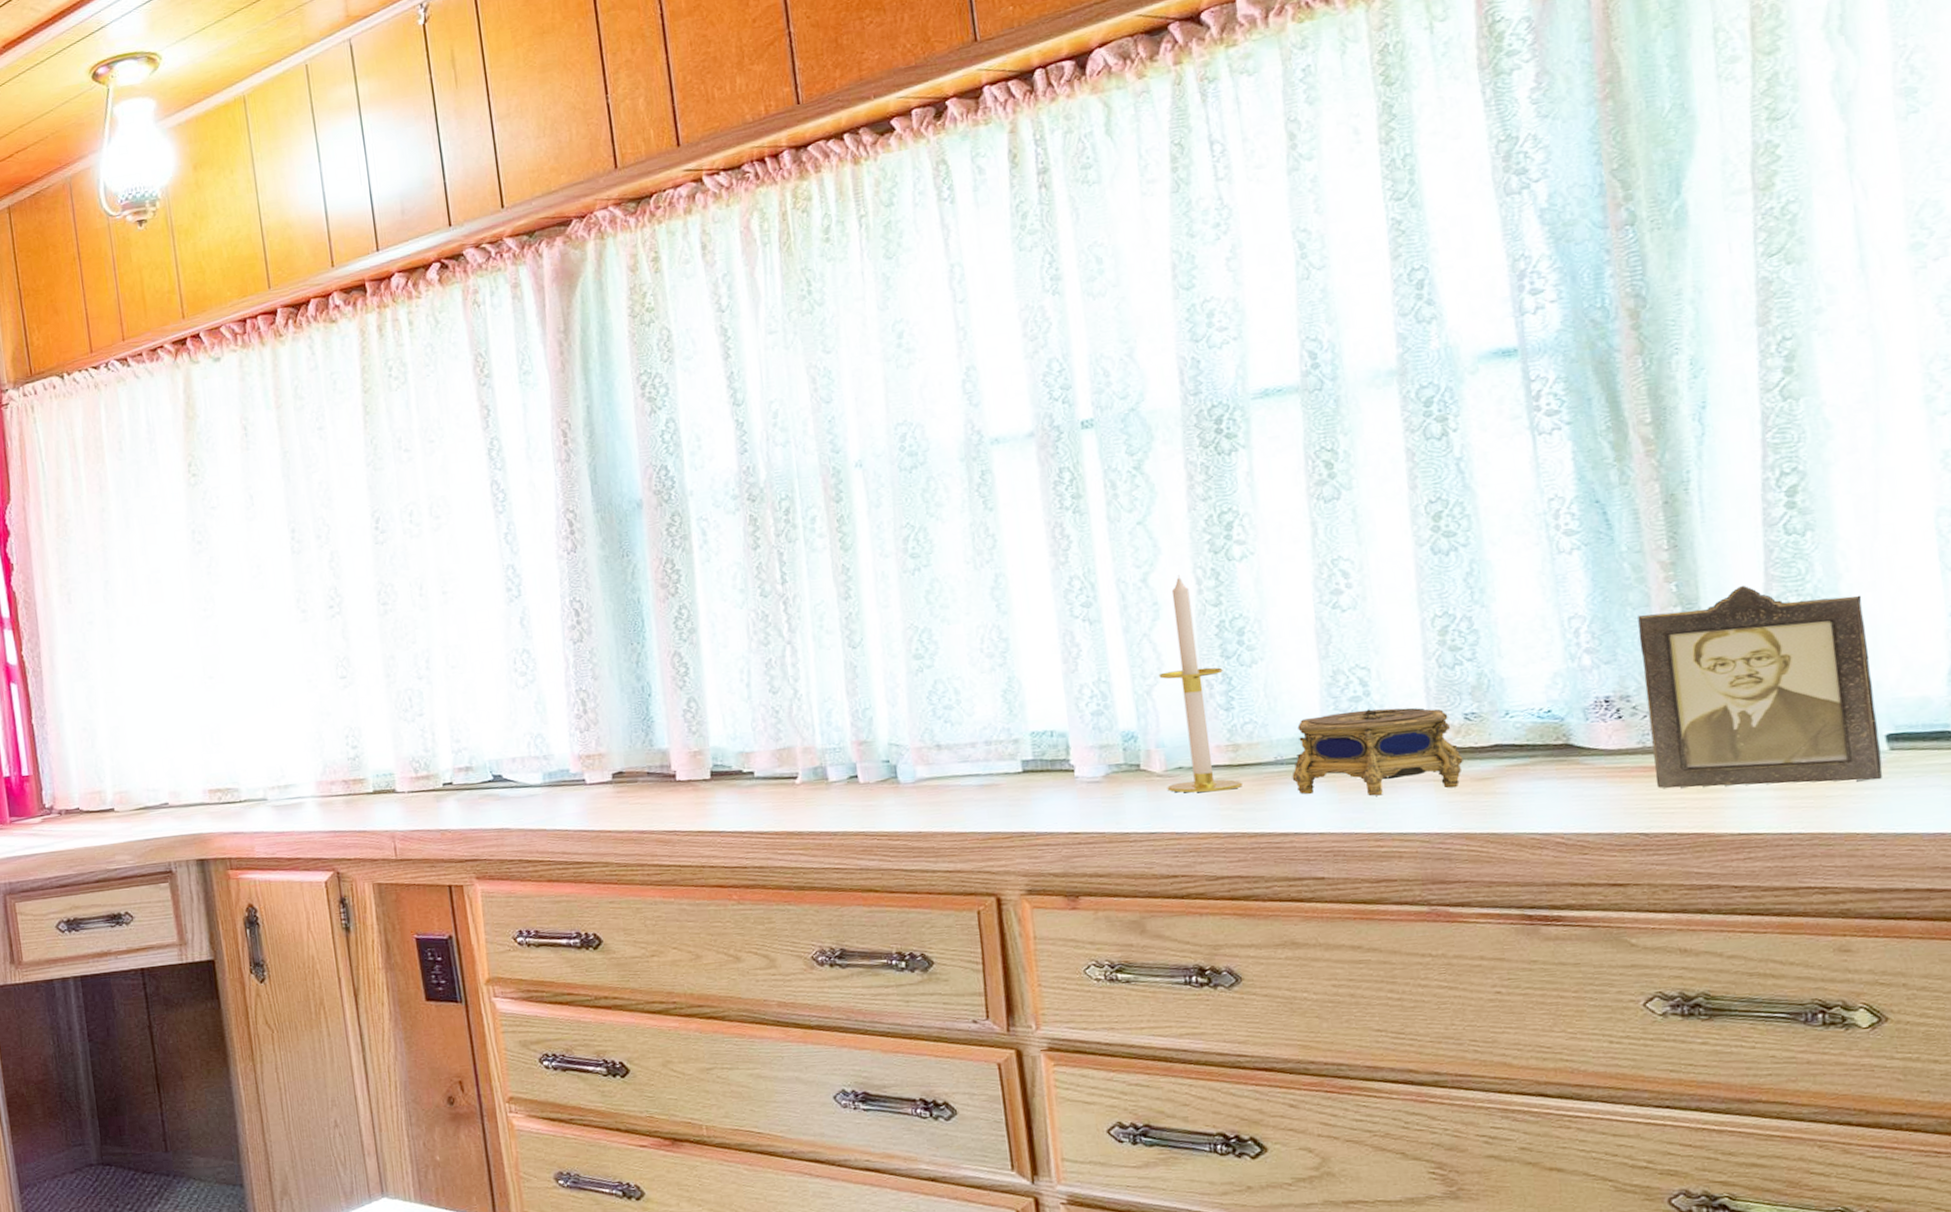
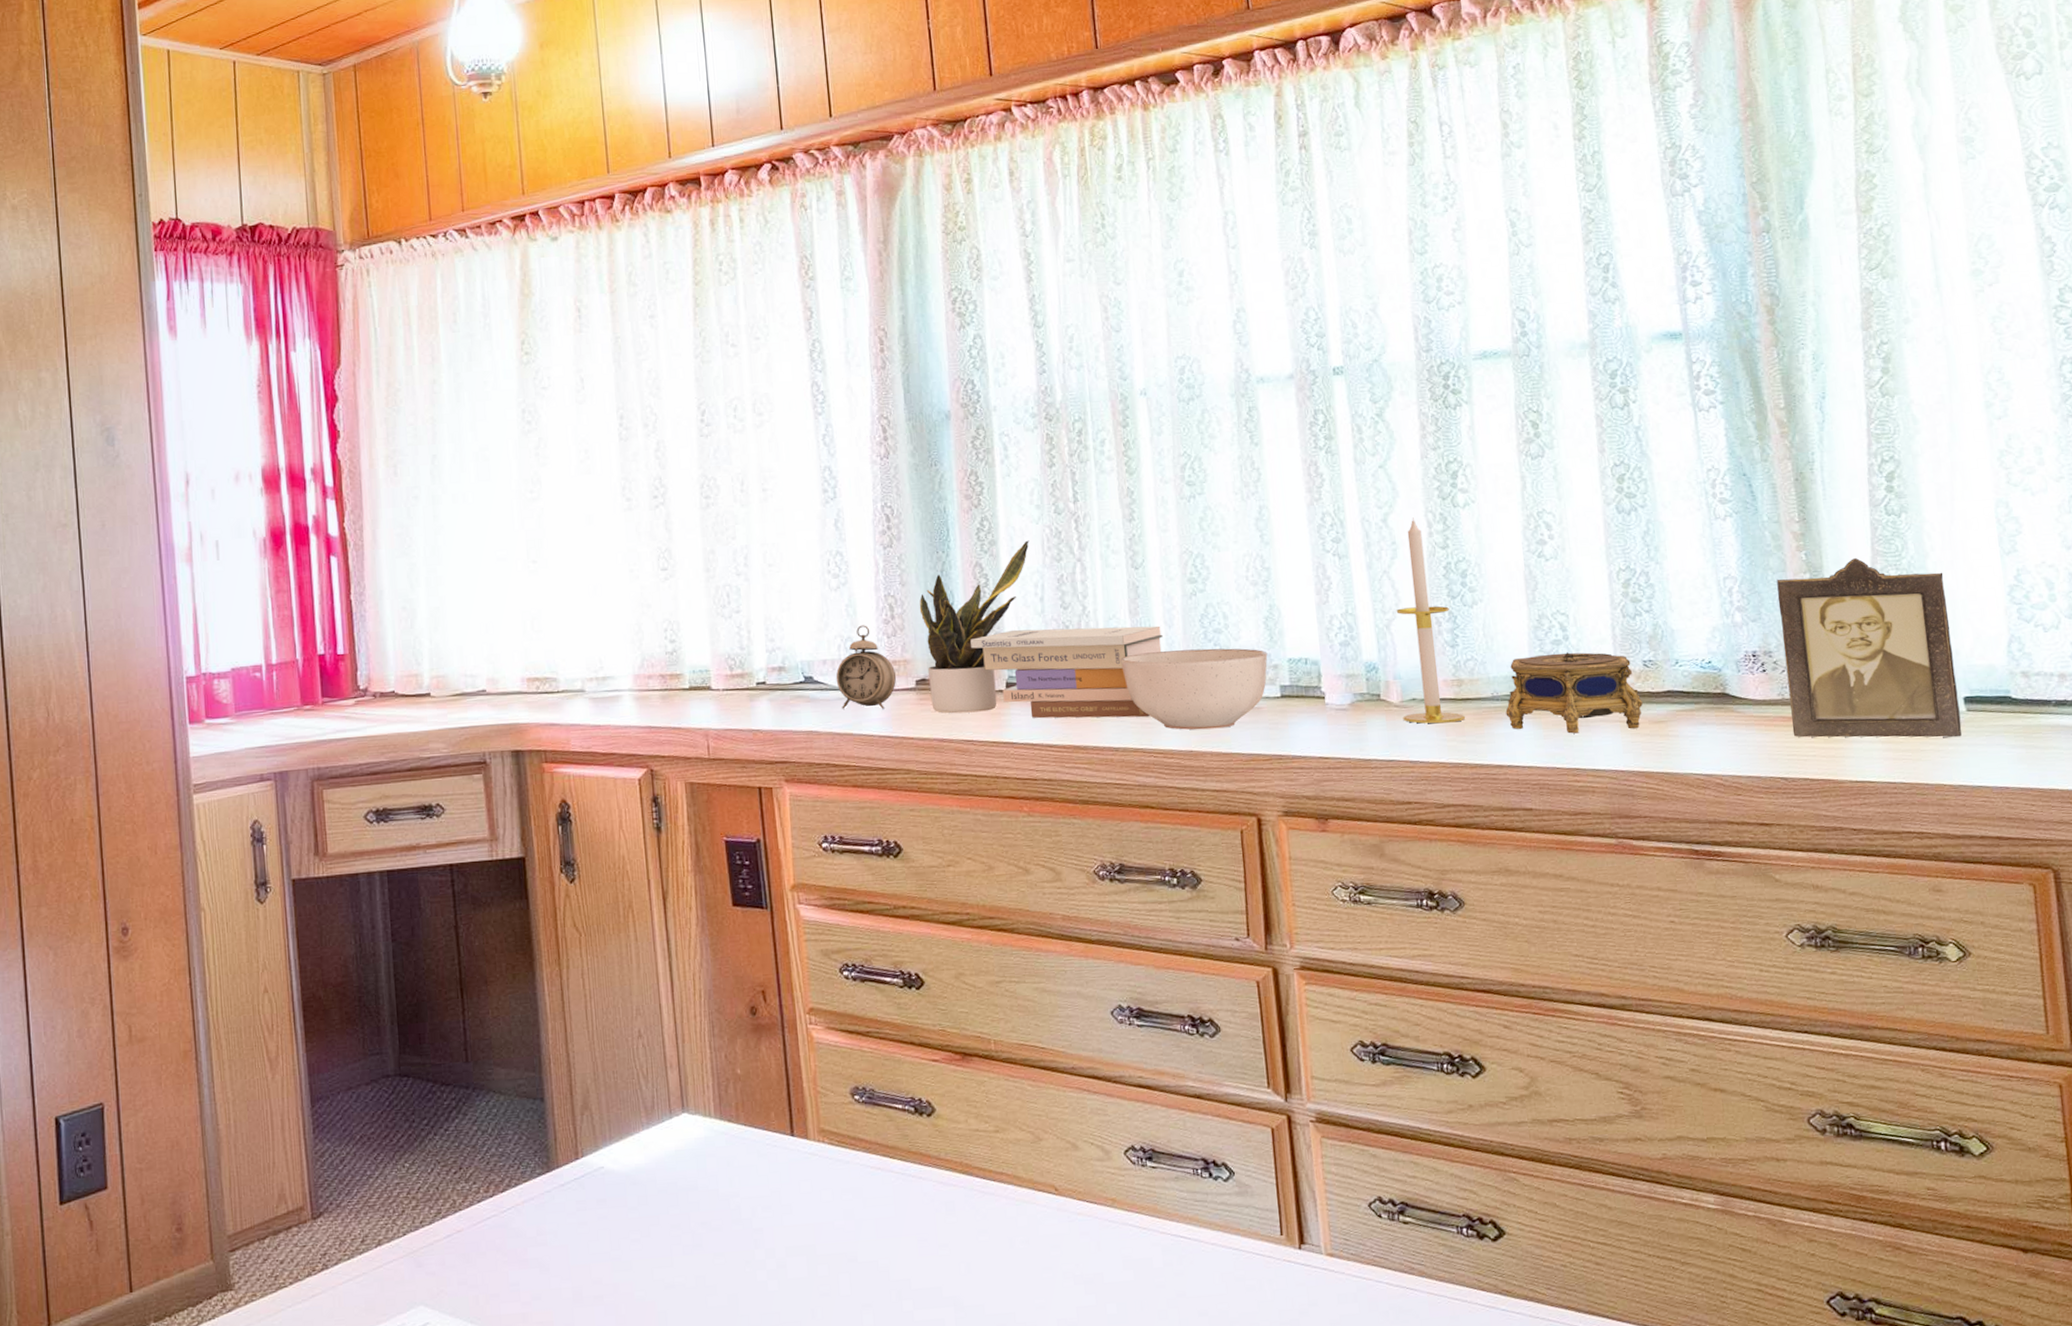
alarm clock: none [526,721,591,806] -> present [835,625,897,709]
potted plant: none [613,626,733,805] -> present [919,540,1029,714]
books: none [670,705,885,806] -> present [970,625,1163,719]
bowl: none [837,724,1007,811] -> present [1119,648,1268,730]

